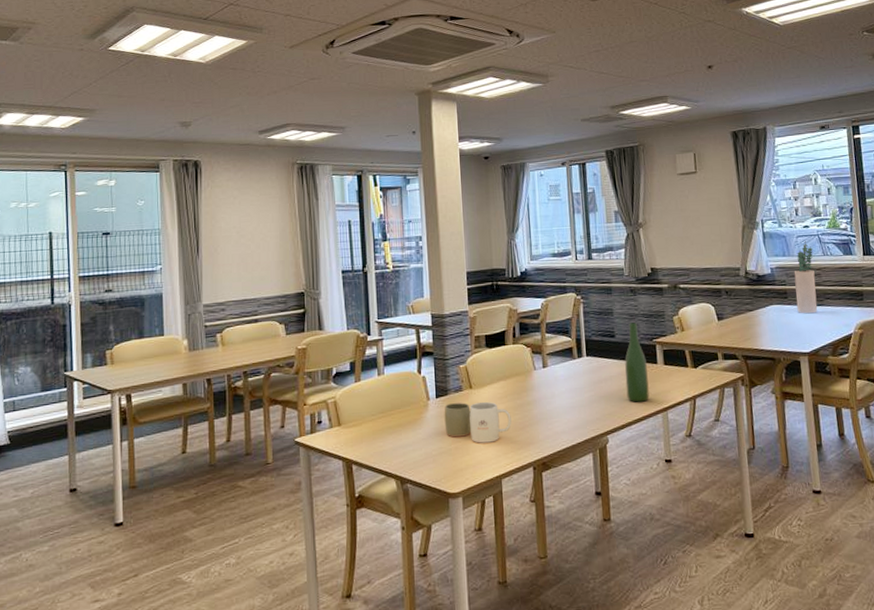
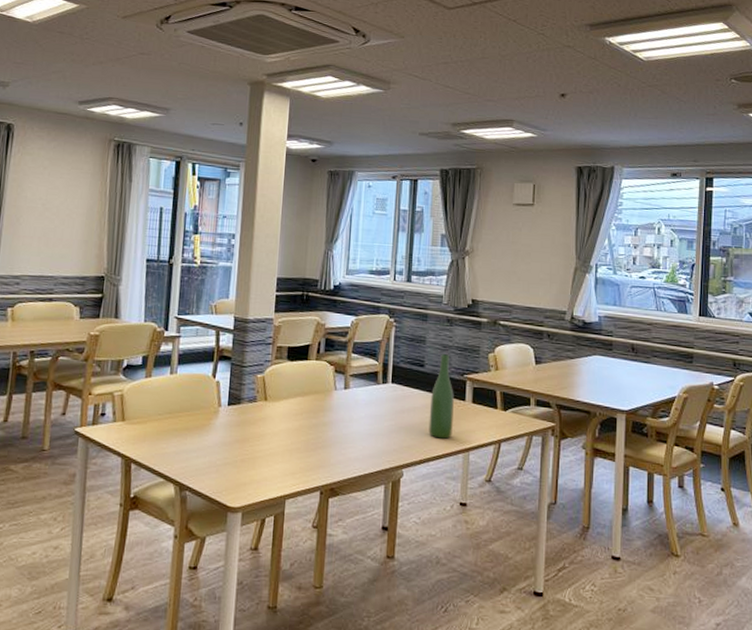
mug: present [444,403,472,438] -> none [233,413,263,450]
mug: present [468,401,512,443] -> none [259,416,304,460]
vase: present [794,241,818,314] -> none [621,292,646,370]

